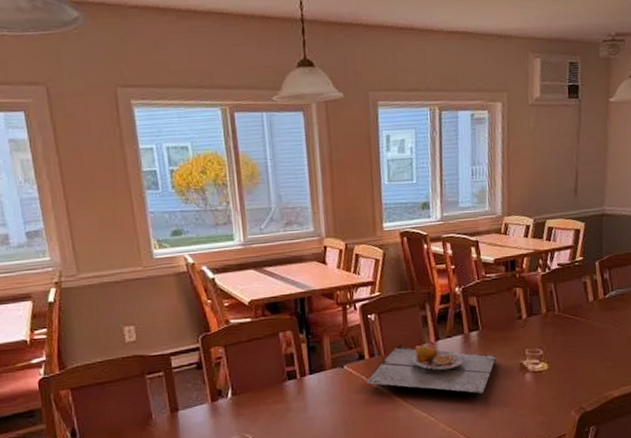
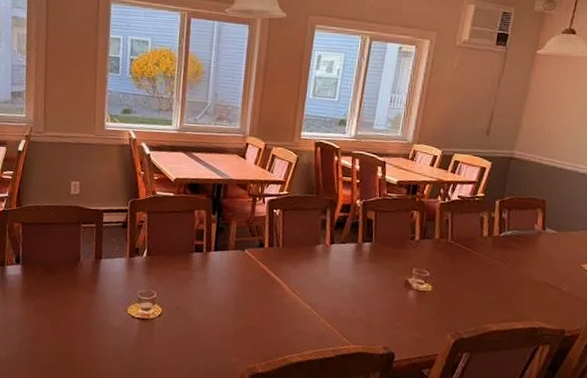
plate: present [366,344,497,394] -> none [262,241,384,300]

